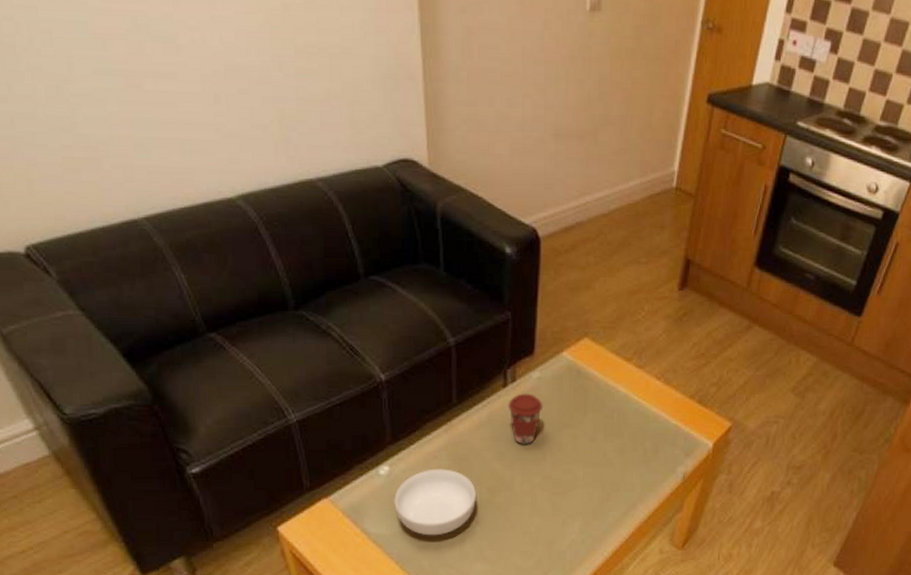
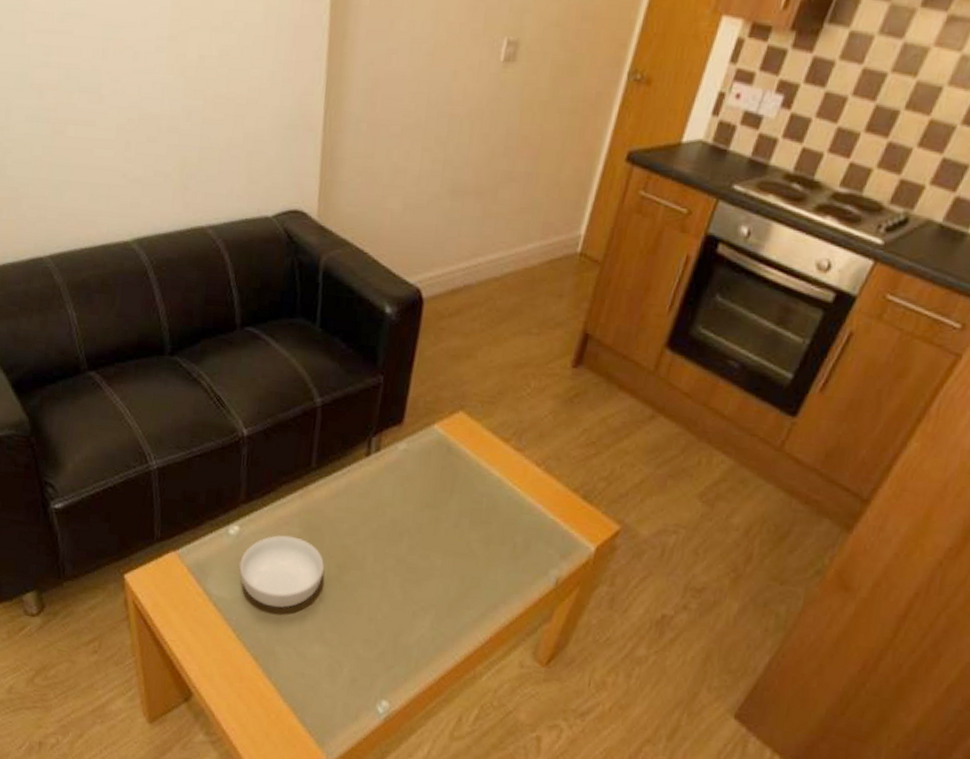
coffee cup: present [508,393,543,445] -> none [368,464,407,522]

